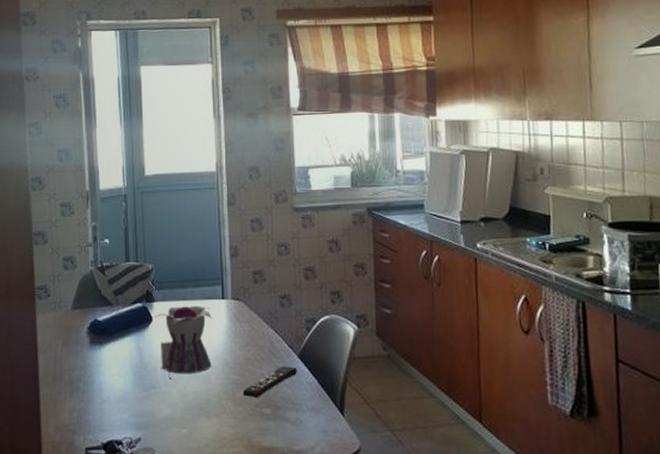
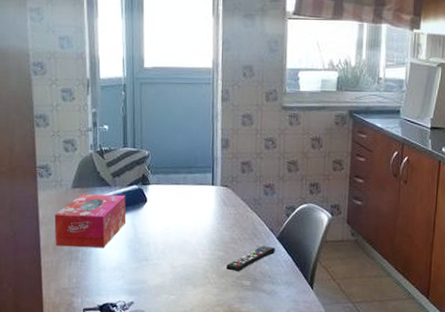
tissue box: none [53,314,131,376] -> present [54,194,127,248]
teapot: present [154,305,212,378] -> none [149,189,202,252]

